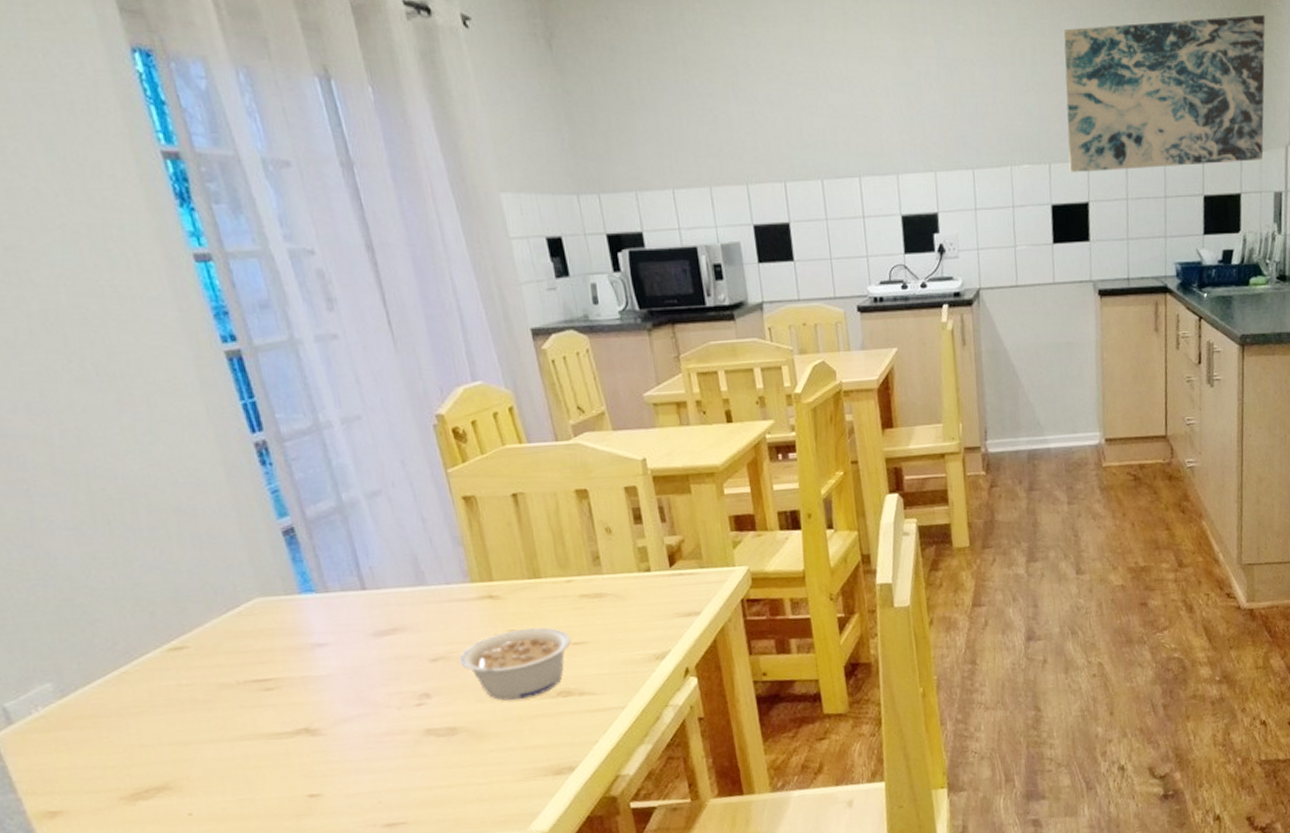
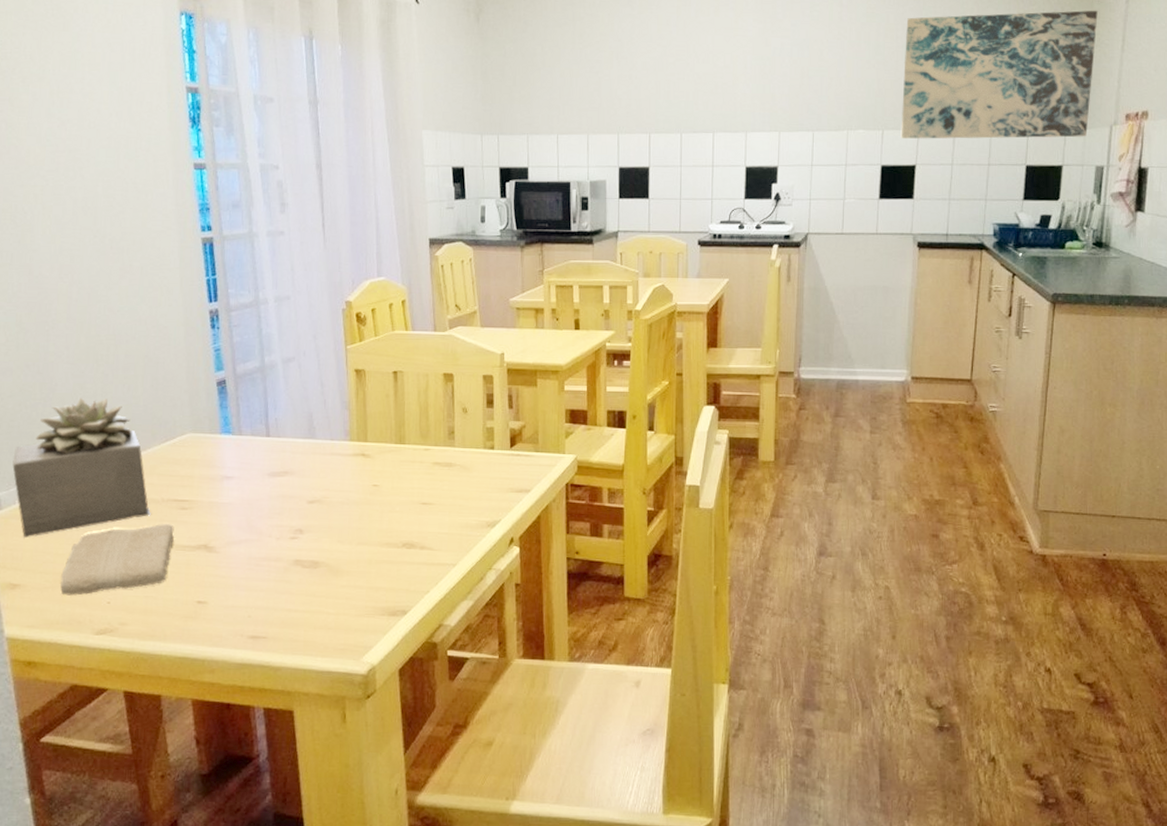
succulent plant: none [13,568,226,755] -> present [12,397,151,539]
washcloth: none [117,710,263,815] -> present [60,524,174,596]
legume: present [459,627,571,701] -> none [330,485,420,545]

